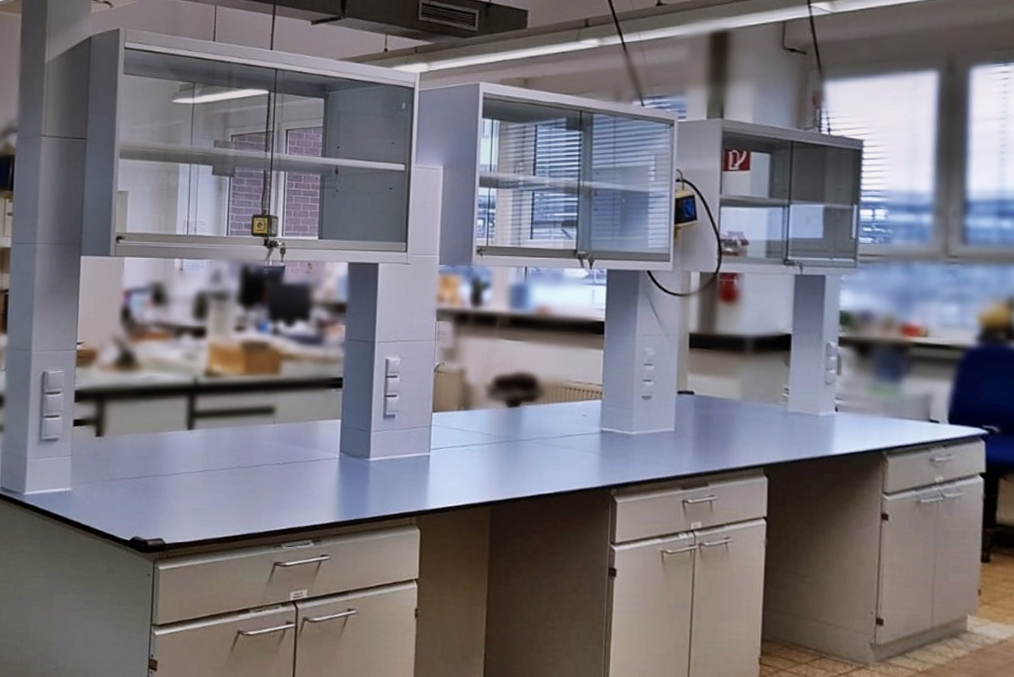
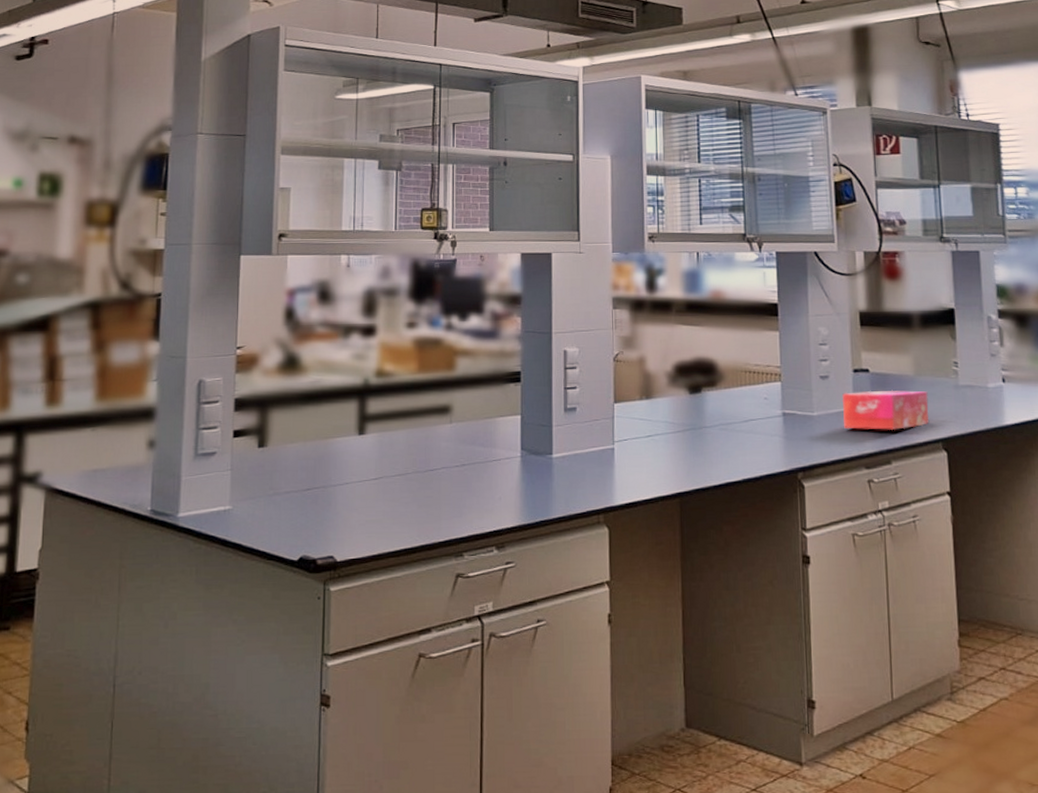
tissue box: none [661,413,754,453] -> present [842,390,929,430]

